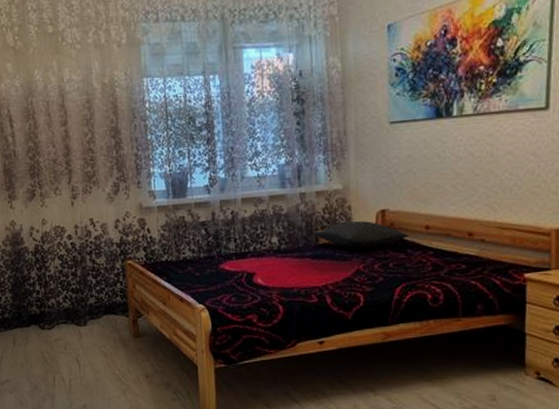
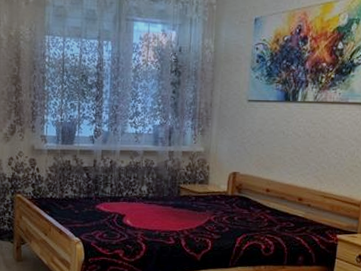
pillow: present [313,221,409,248] -> none [176,179,253,202]

